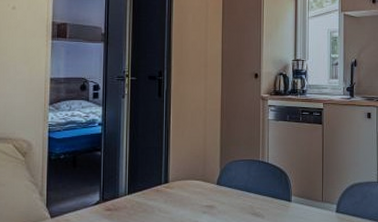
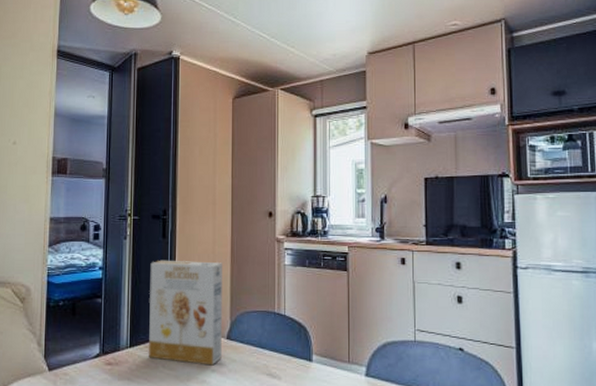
cereal box: none [146,116,213,208] -> present [149,260,222,366]

